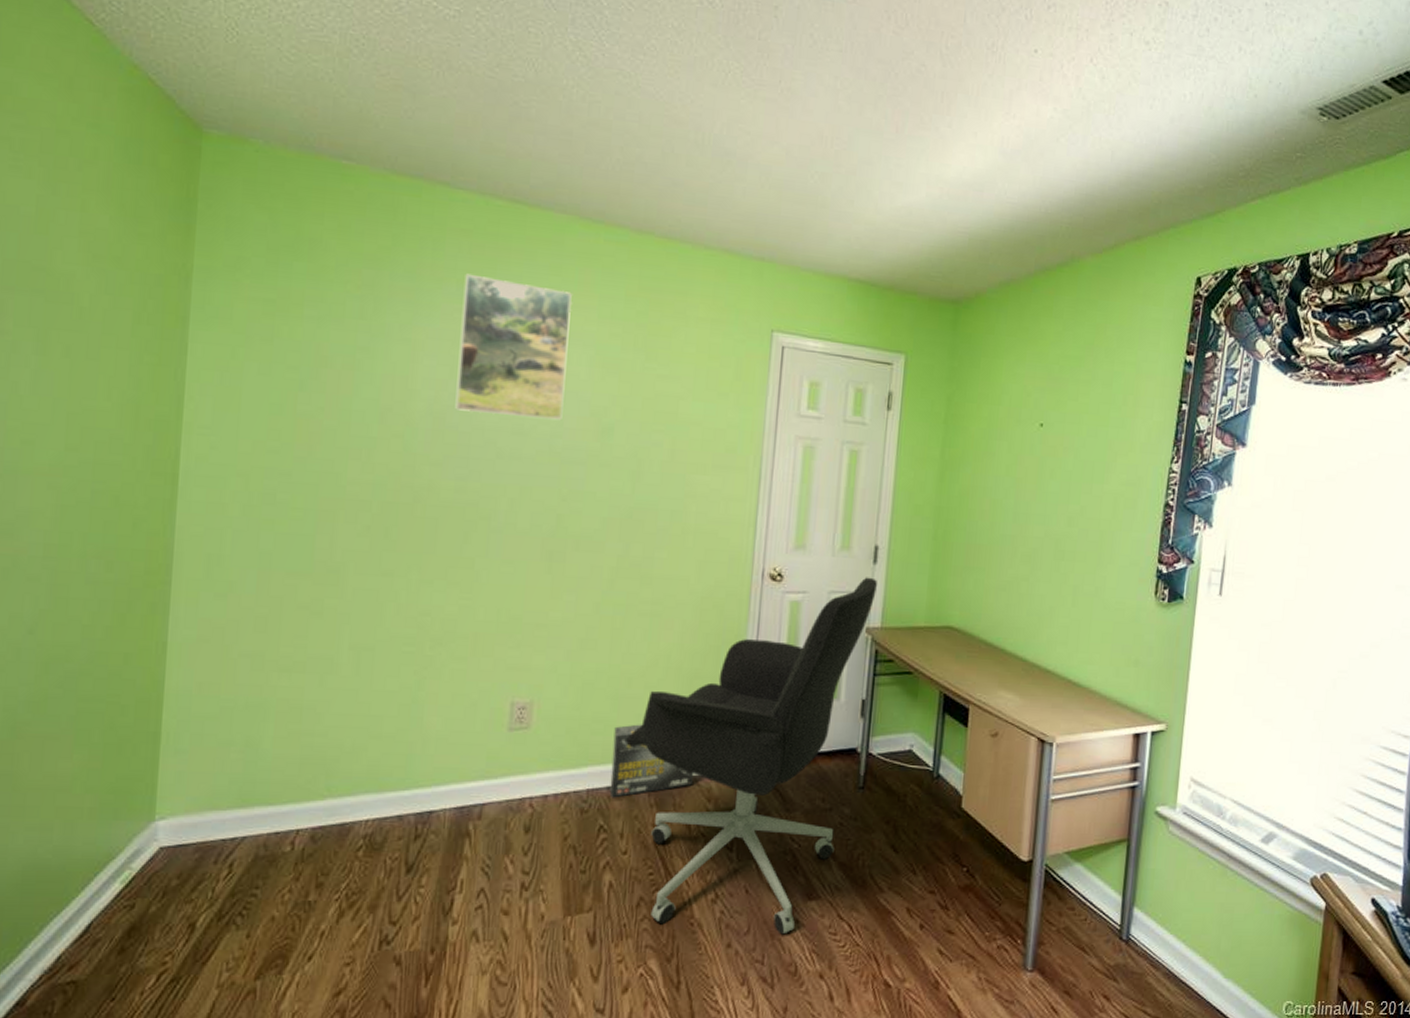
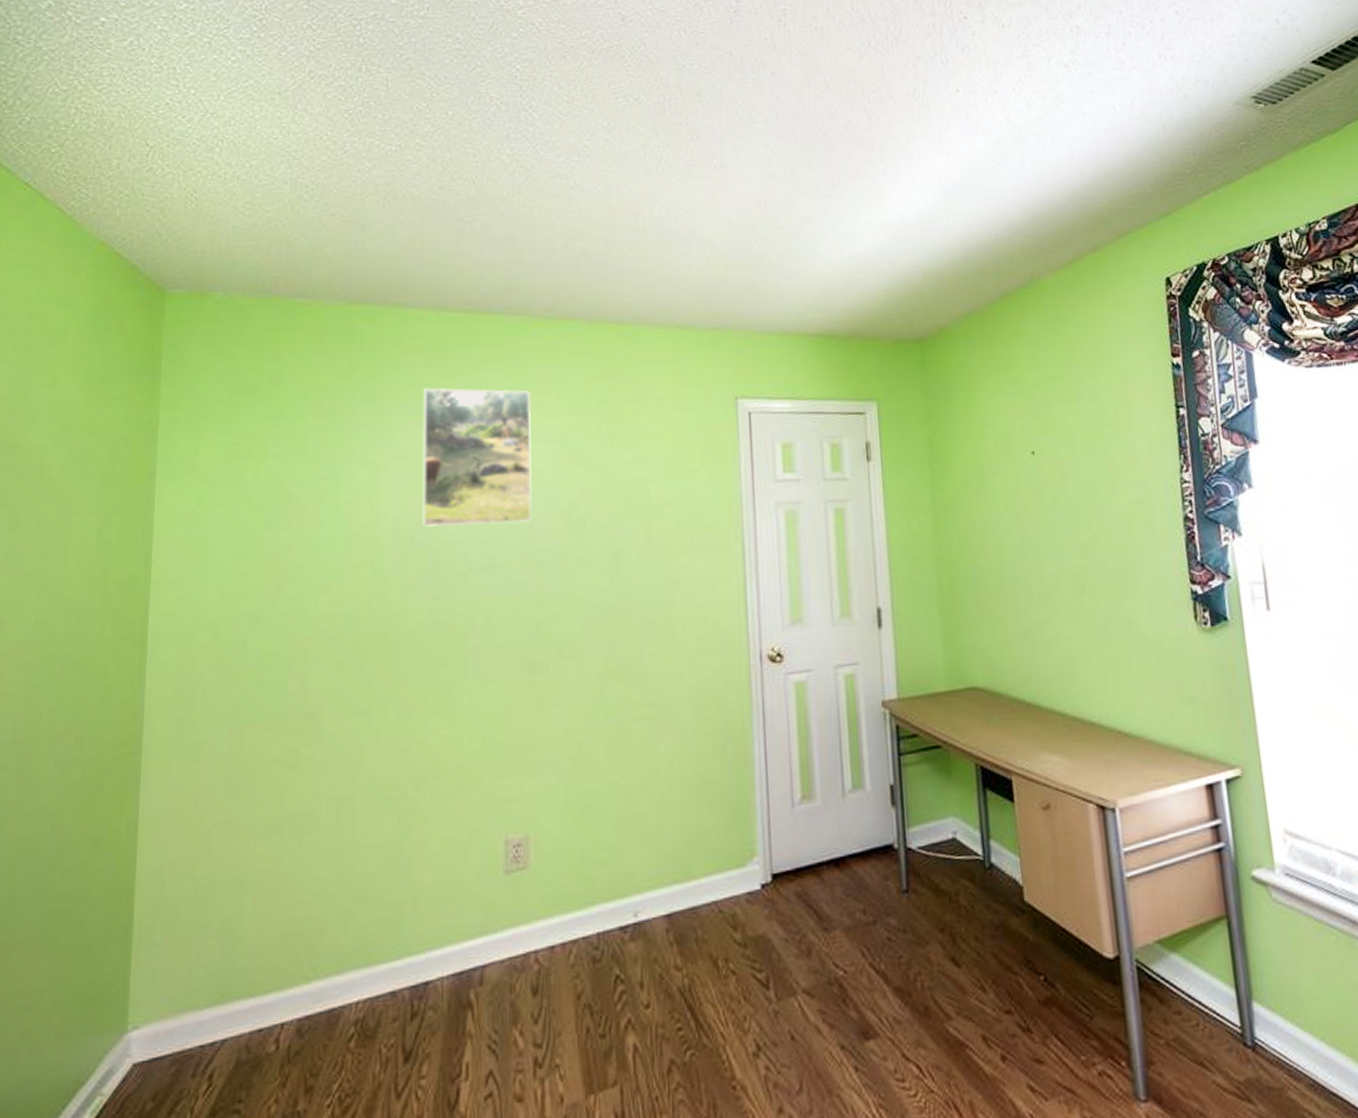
box: present [609,724,694,798] -> none [620,847,715,940]
office chair: present [626,577,878,935] -> none [634,644,887,1093]

